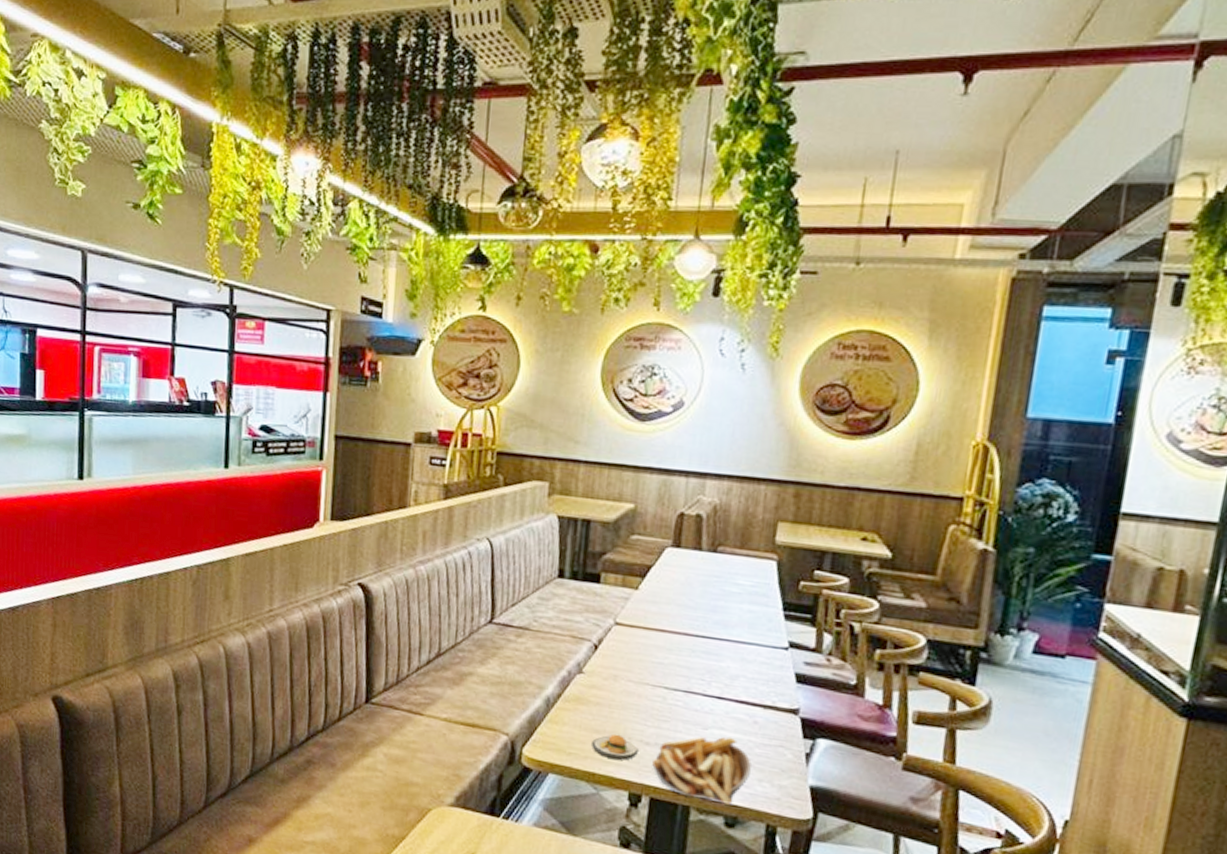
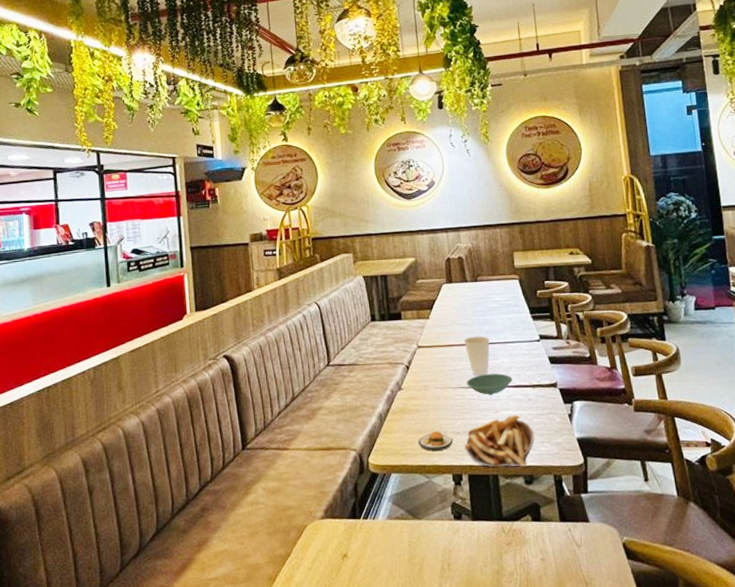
dish: none [671,676,738,706] -> present [466,373,513,395]
cup: none [680,624,717,679] -> present [464,336,490,376]

